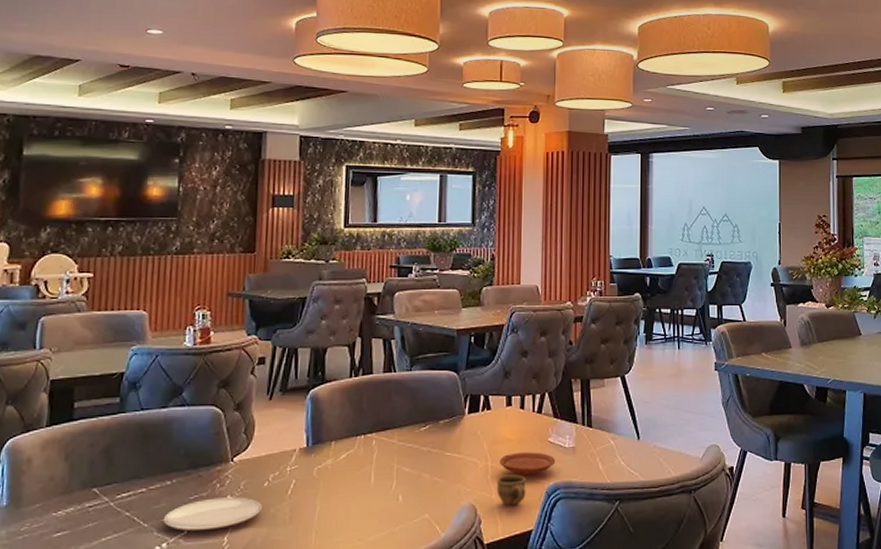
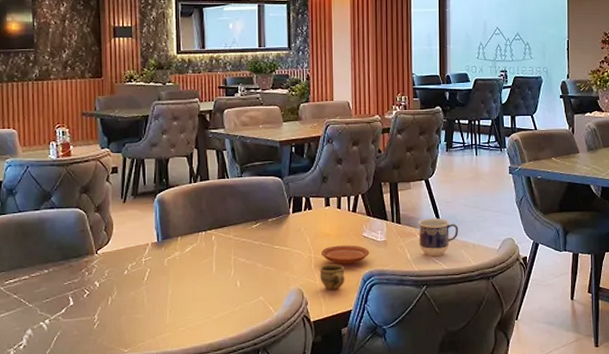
plate: present [163,497,262,531] -> none [44,283,124,311]
cup: none [612,420,658,466] -> present [418,218,459,257]

